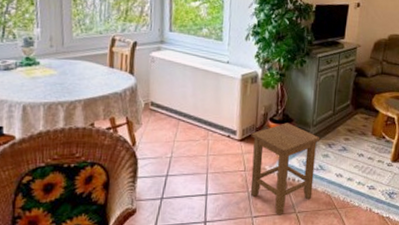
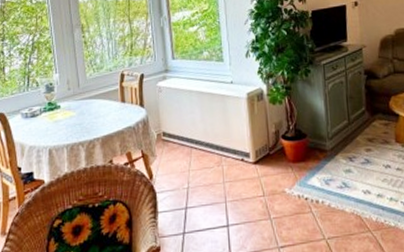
stool: present [250,123,321,215] -> none [265,139,341,244]

